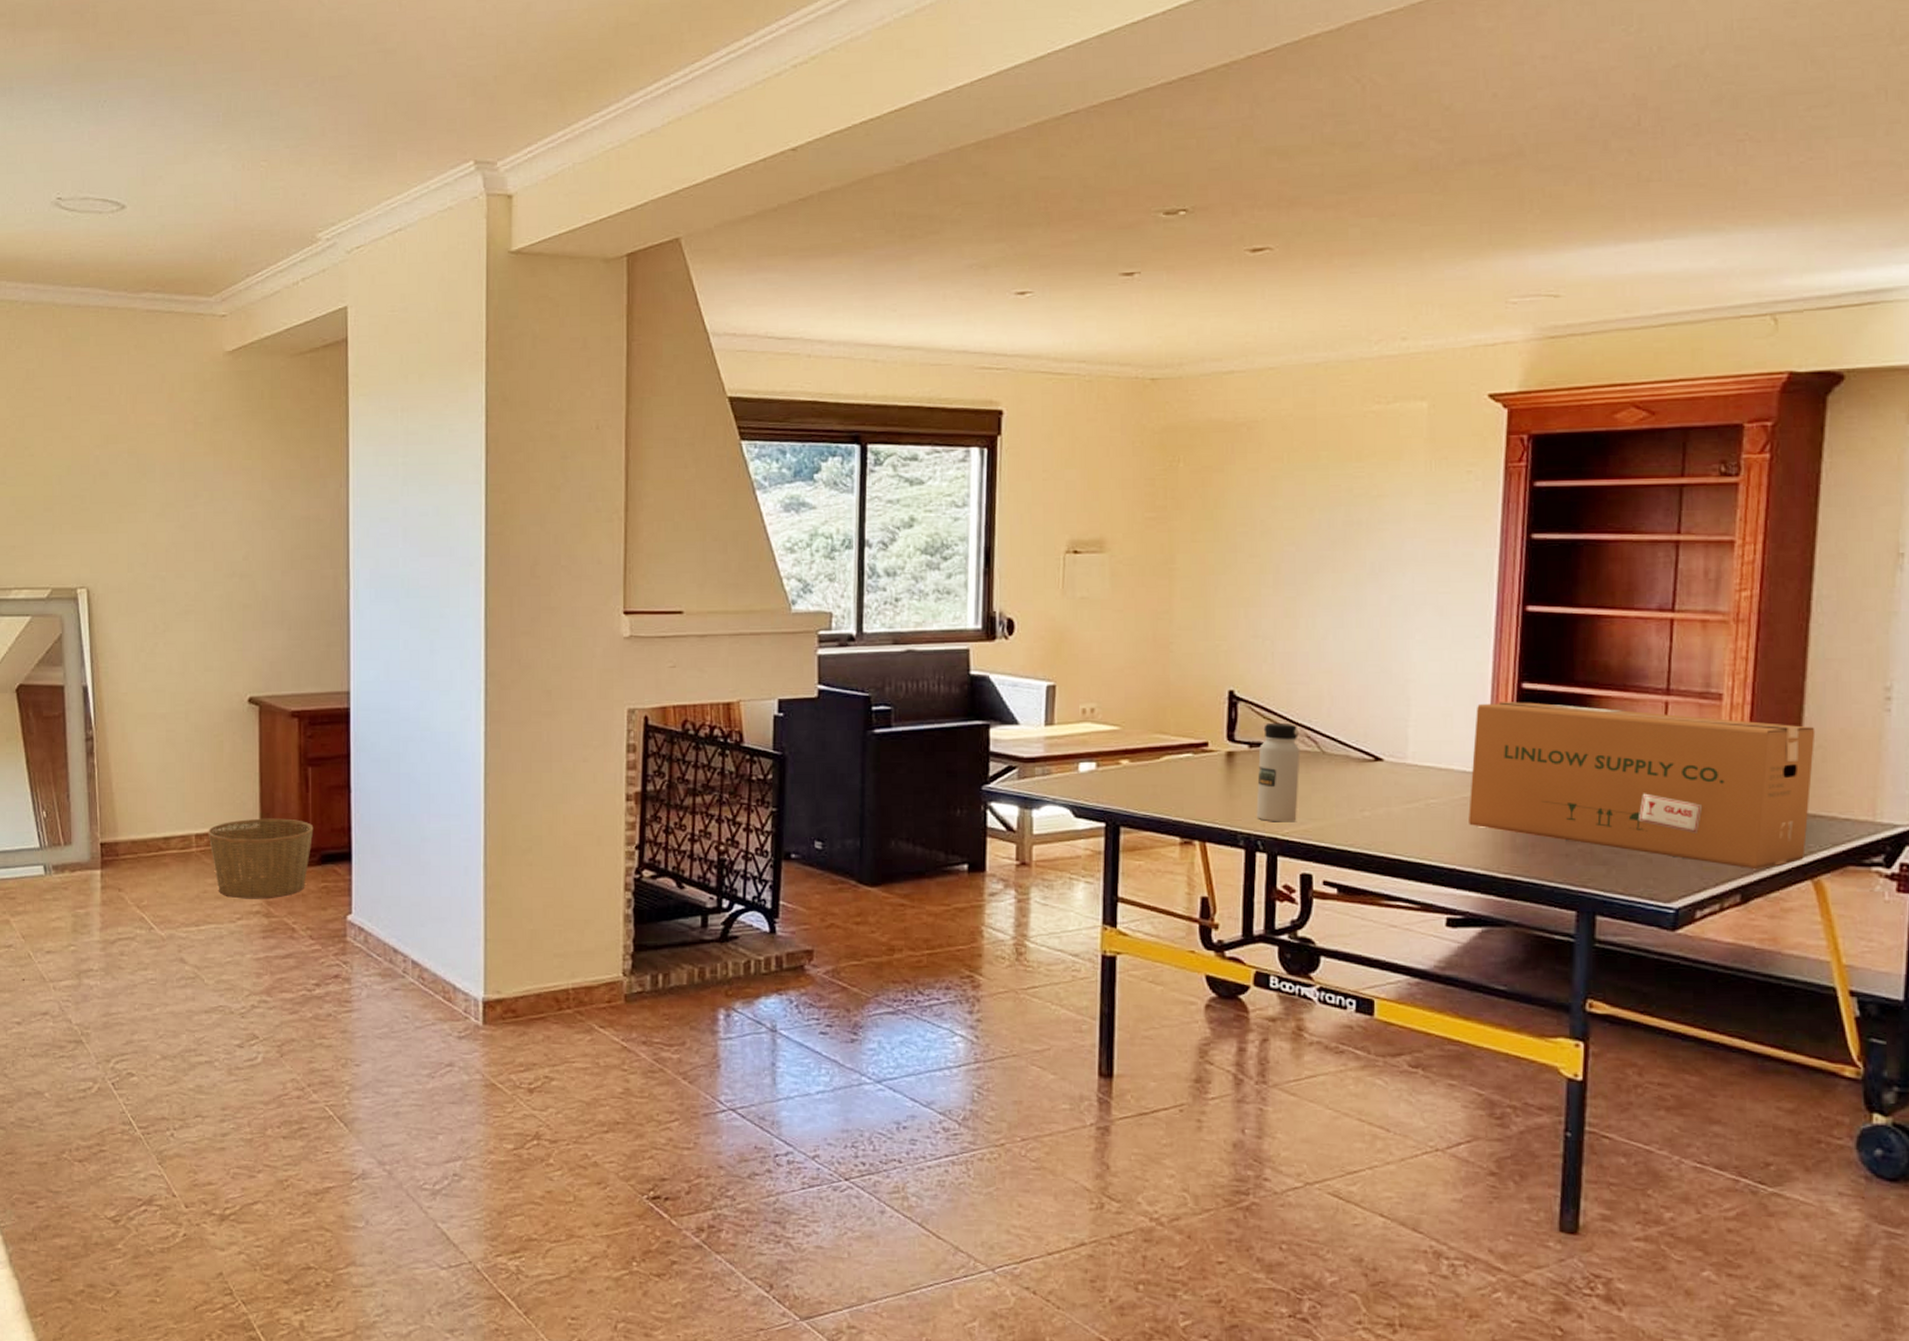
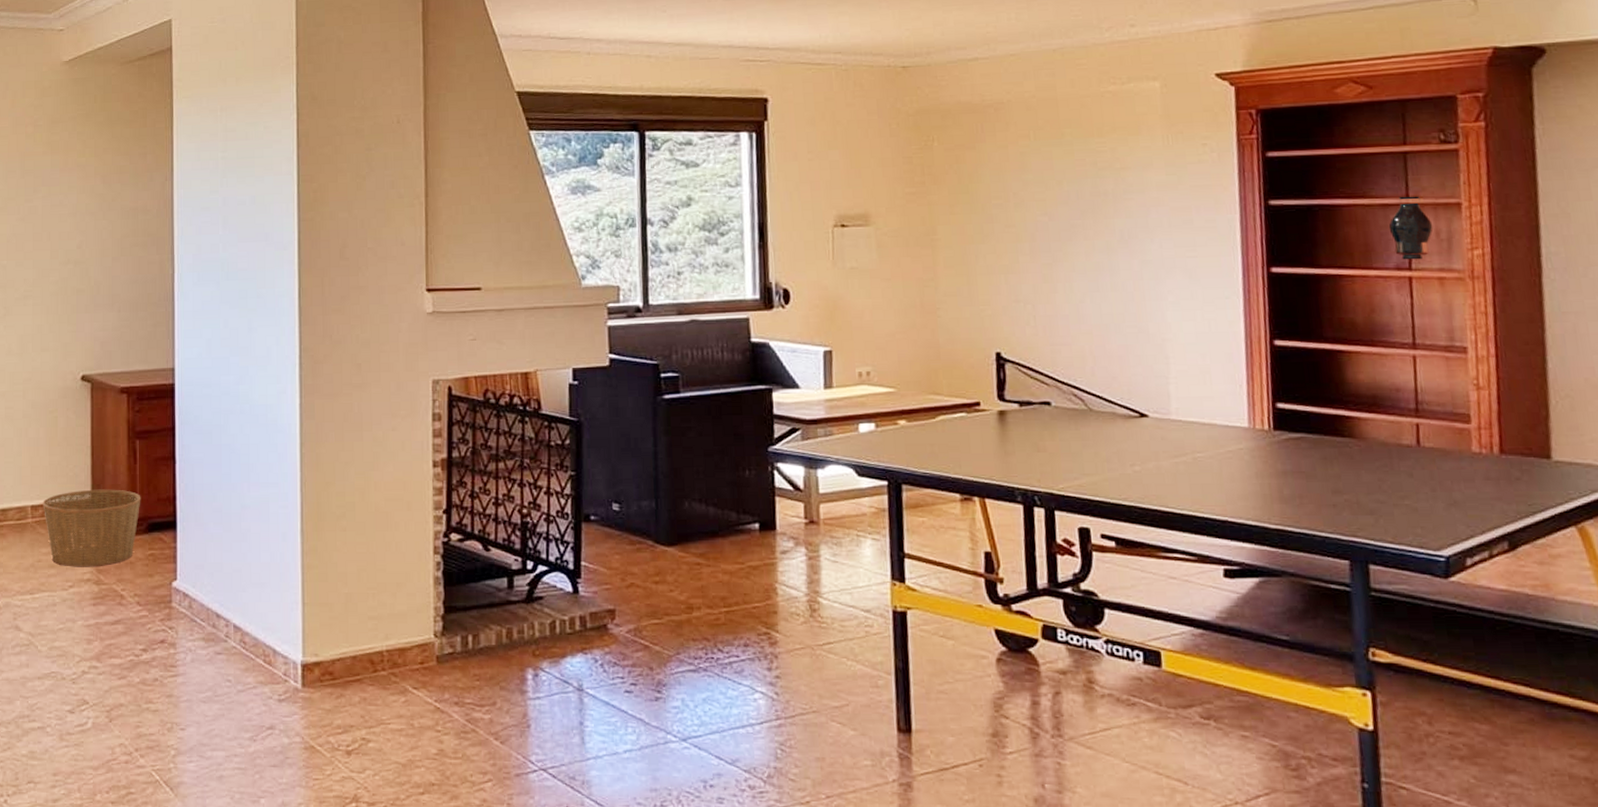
water bottle: present [1256,722,1301,822] -> none [1029,382,1071,478]
box: present [1468,702,1816,870] -> none [1232,358,1566,517]
vase: none [1655,532,1702,601] -> present [1388,196,1433,260]

